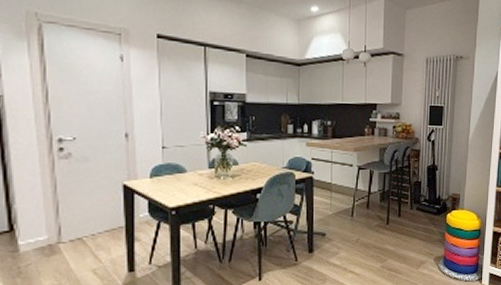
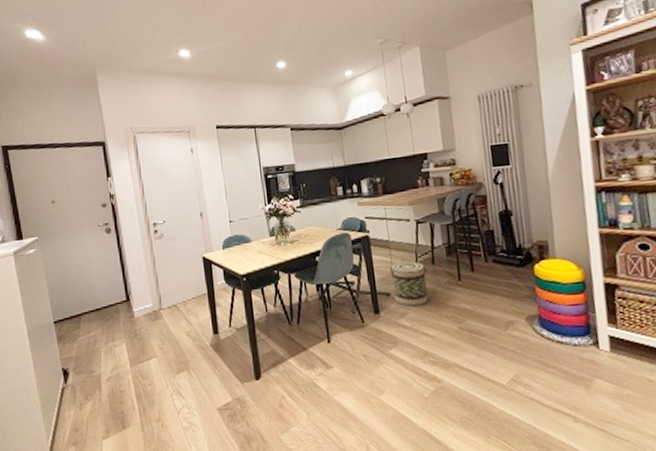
basket: none [329,203,361,246] -> present [390,260,429,306]

